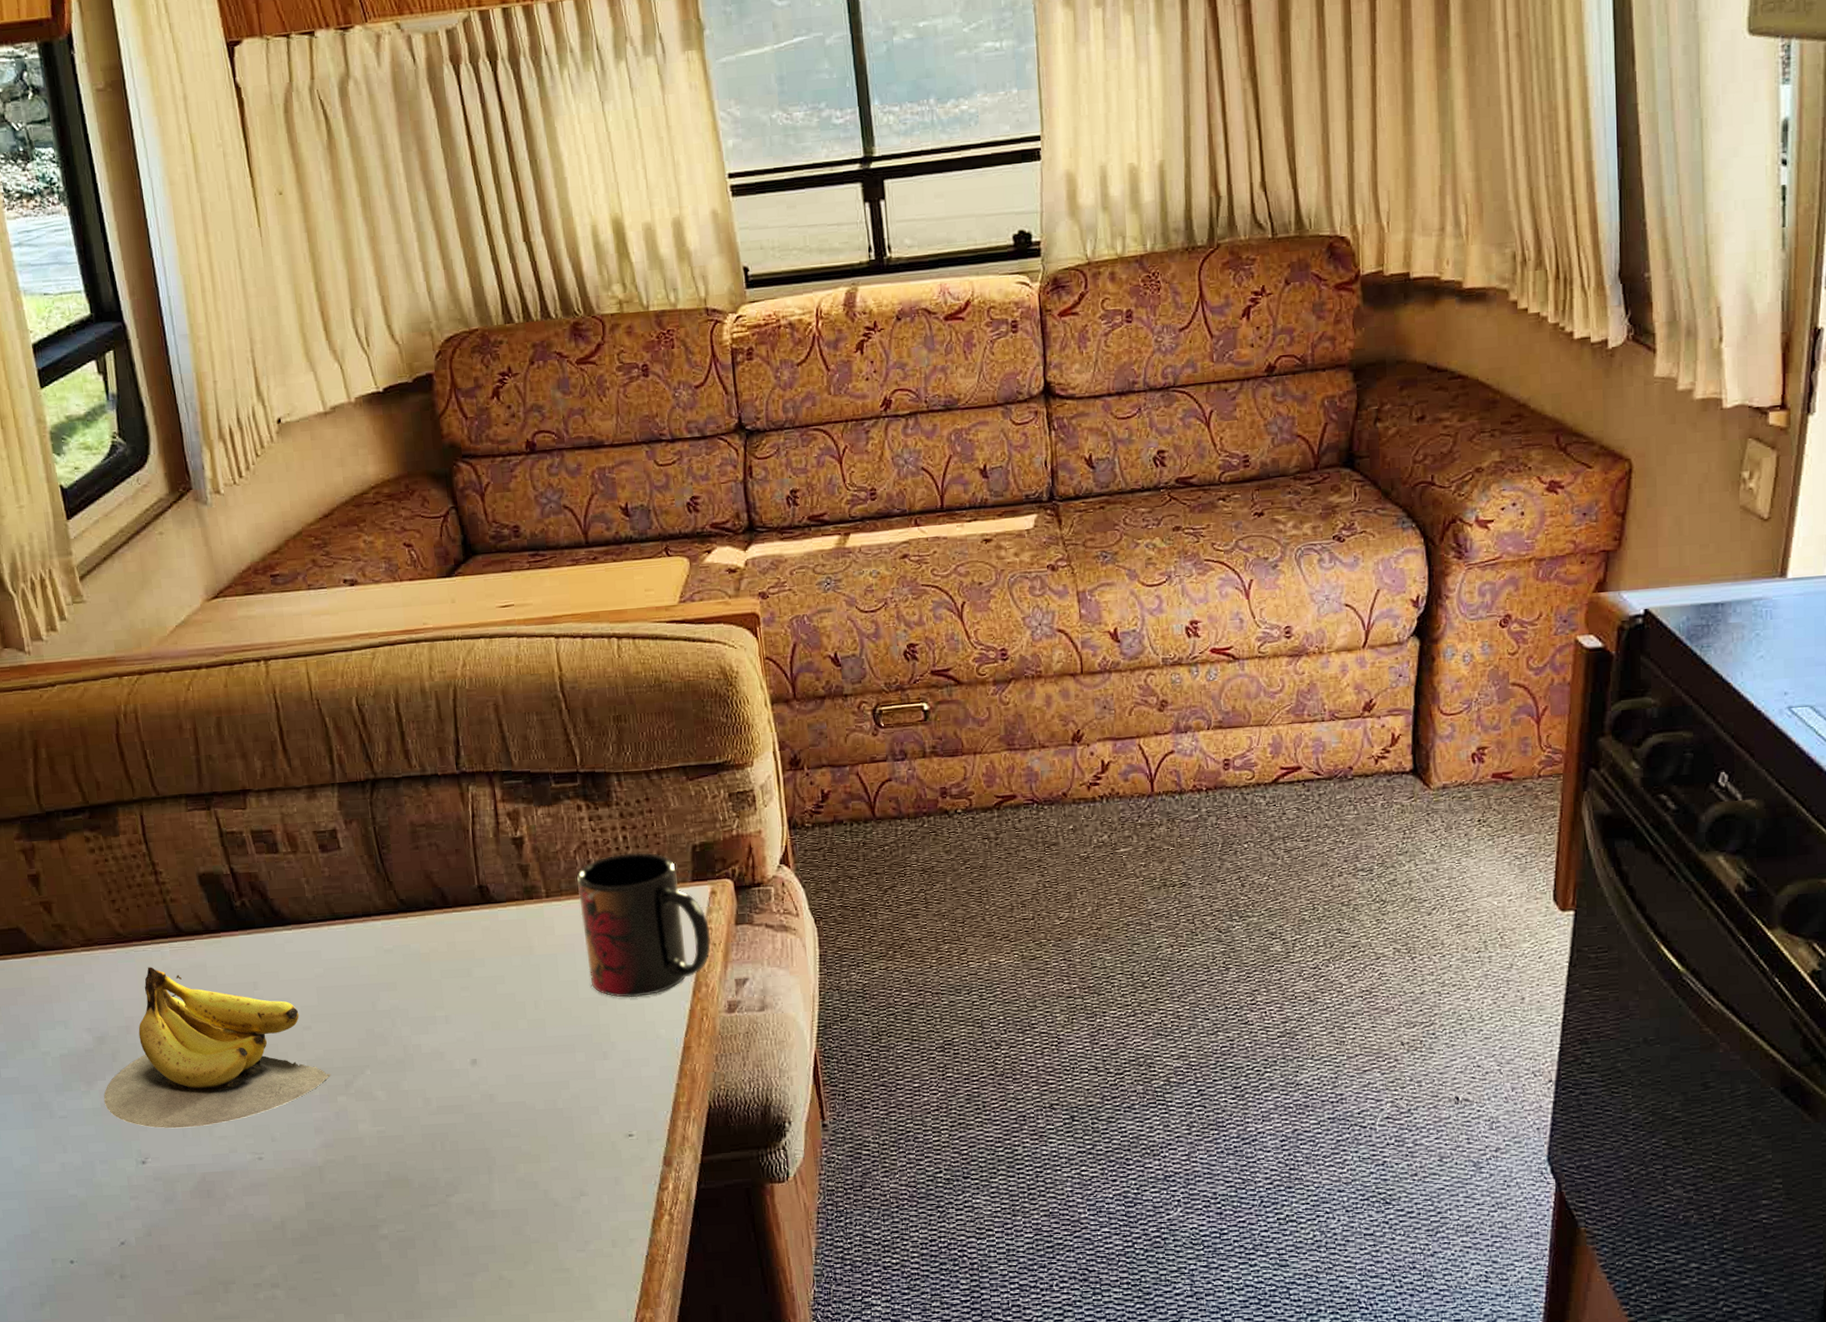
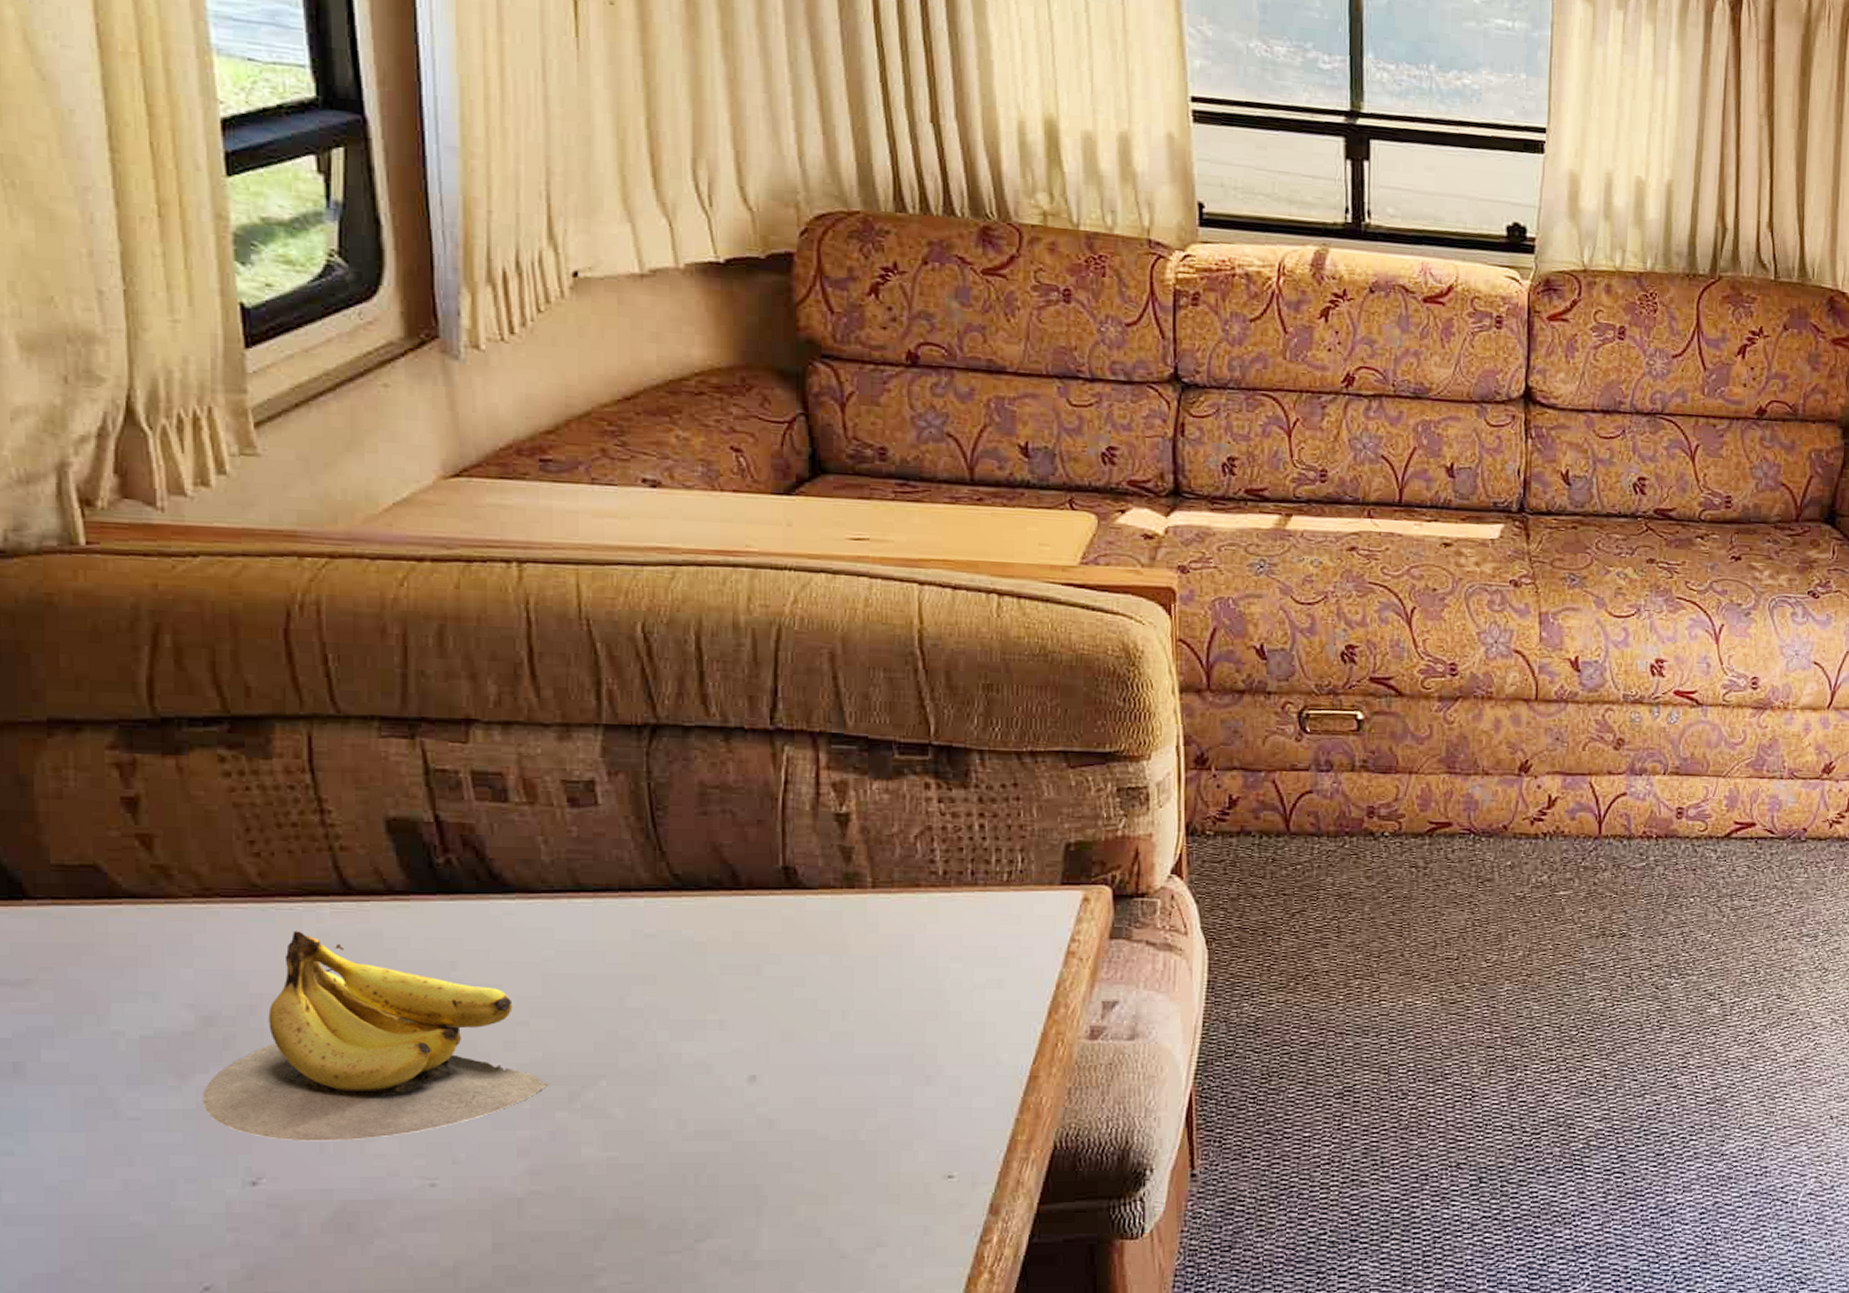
mug: present [576,852,711,998] -> none [914,844,1078,1015]

